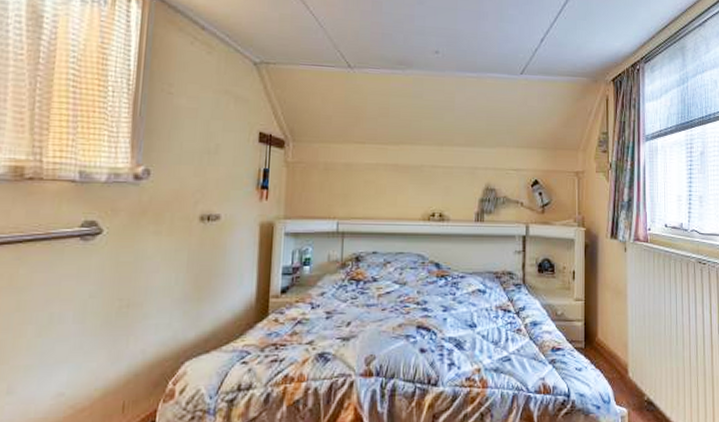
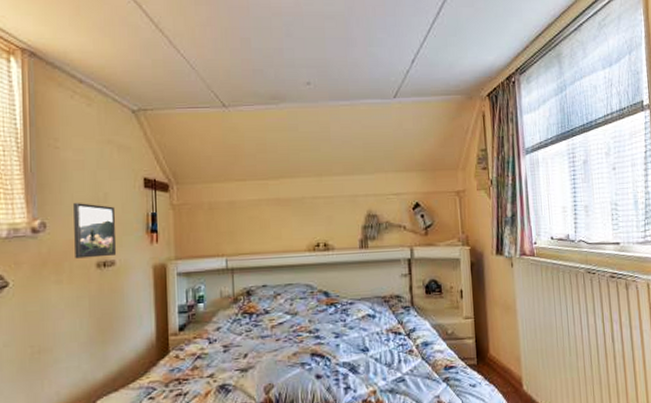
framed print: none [178,152,226,210] -> present [74,203,117,259]

